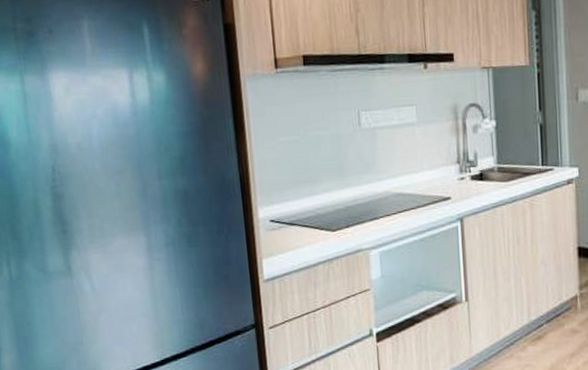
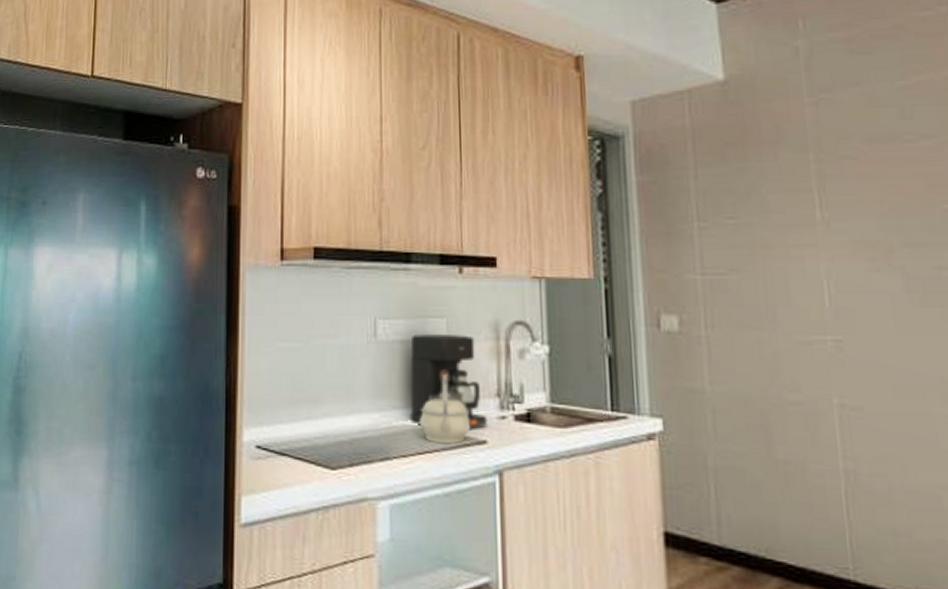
coffee maker: none [389,118,452,191] -> present [409,333,489,429]
kettle: none [398,146,438,203] -> present [419,370,471,445]

